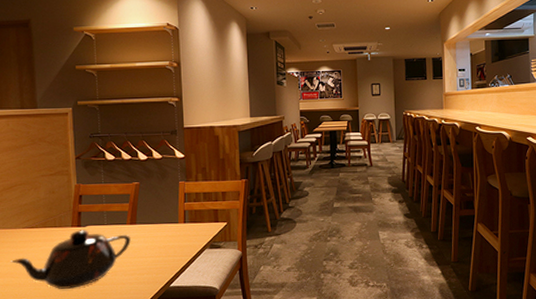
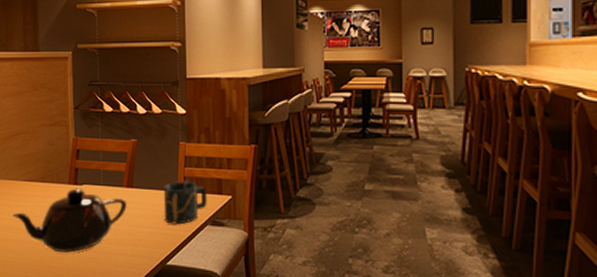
cup: none [165,214,205,252] -> present [163,181,207,225]

